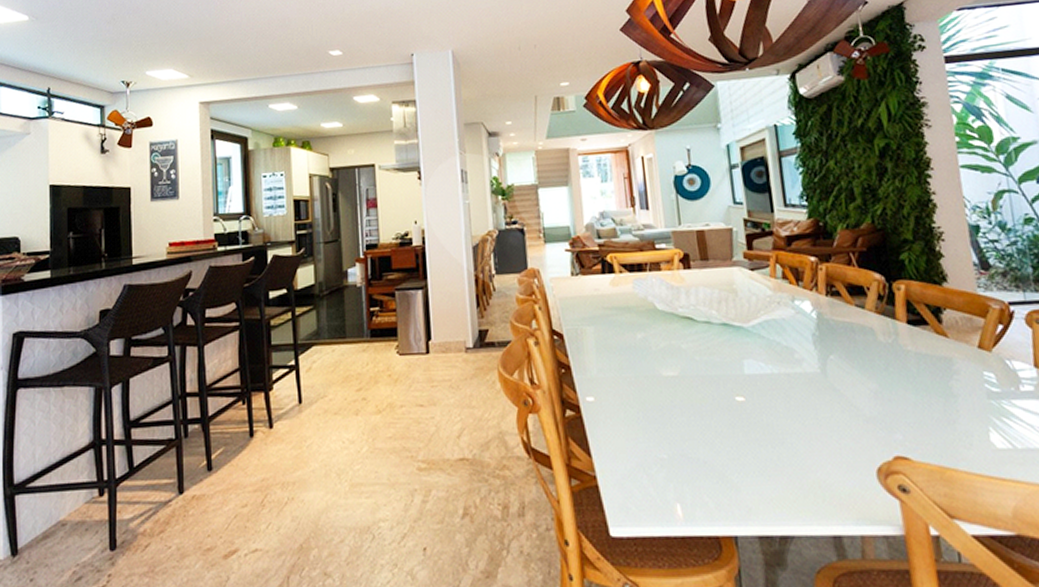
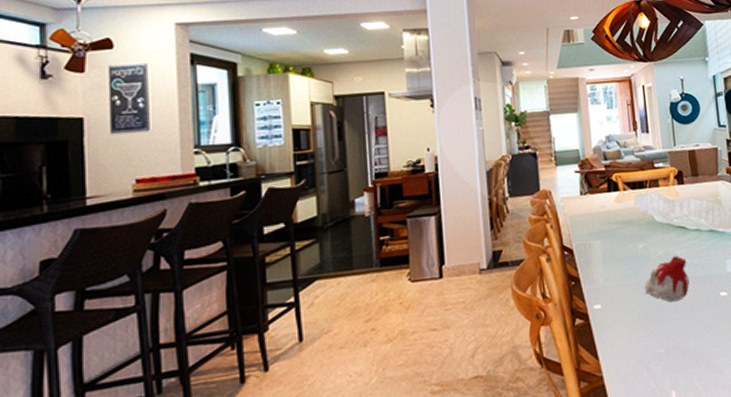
candle: none [643,350,698,403] -> present [644,255,690,303]

